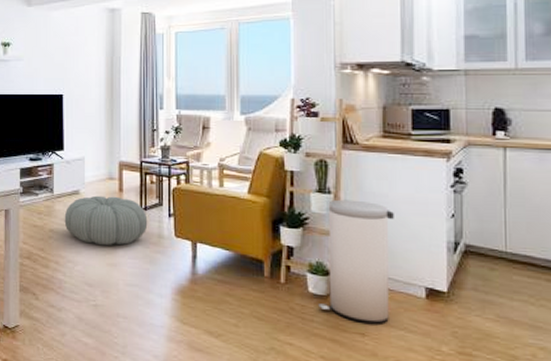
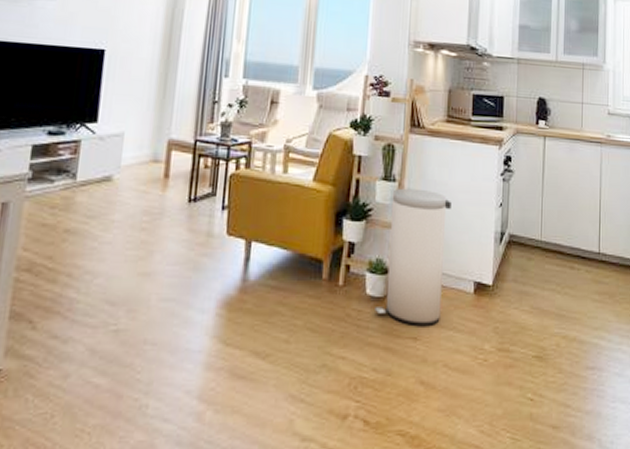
pouf: present [64,195,148,246] -> none [86,183,197,250]

